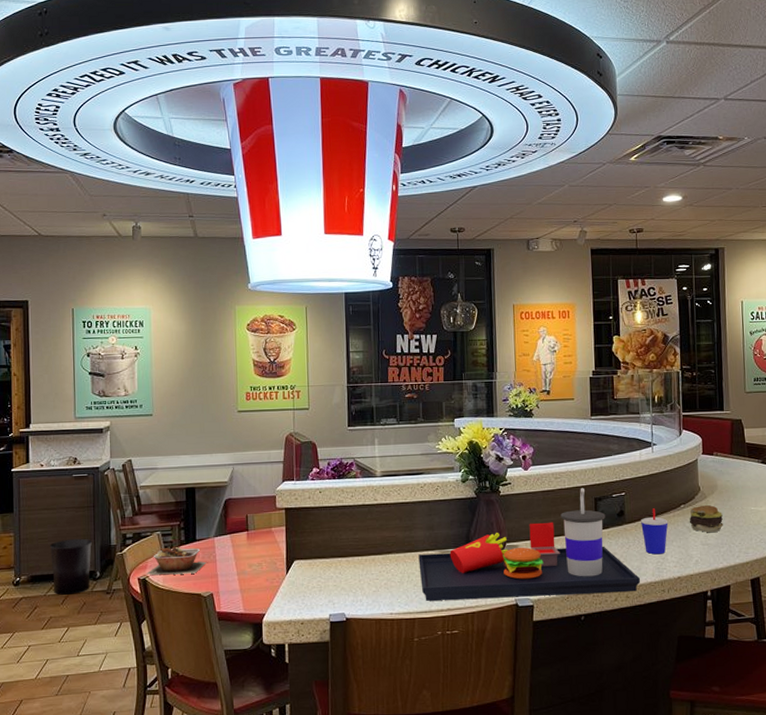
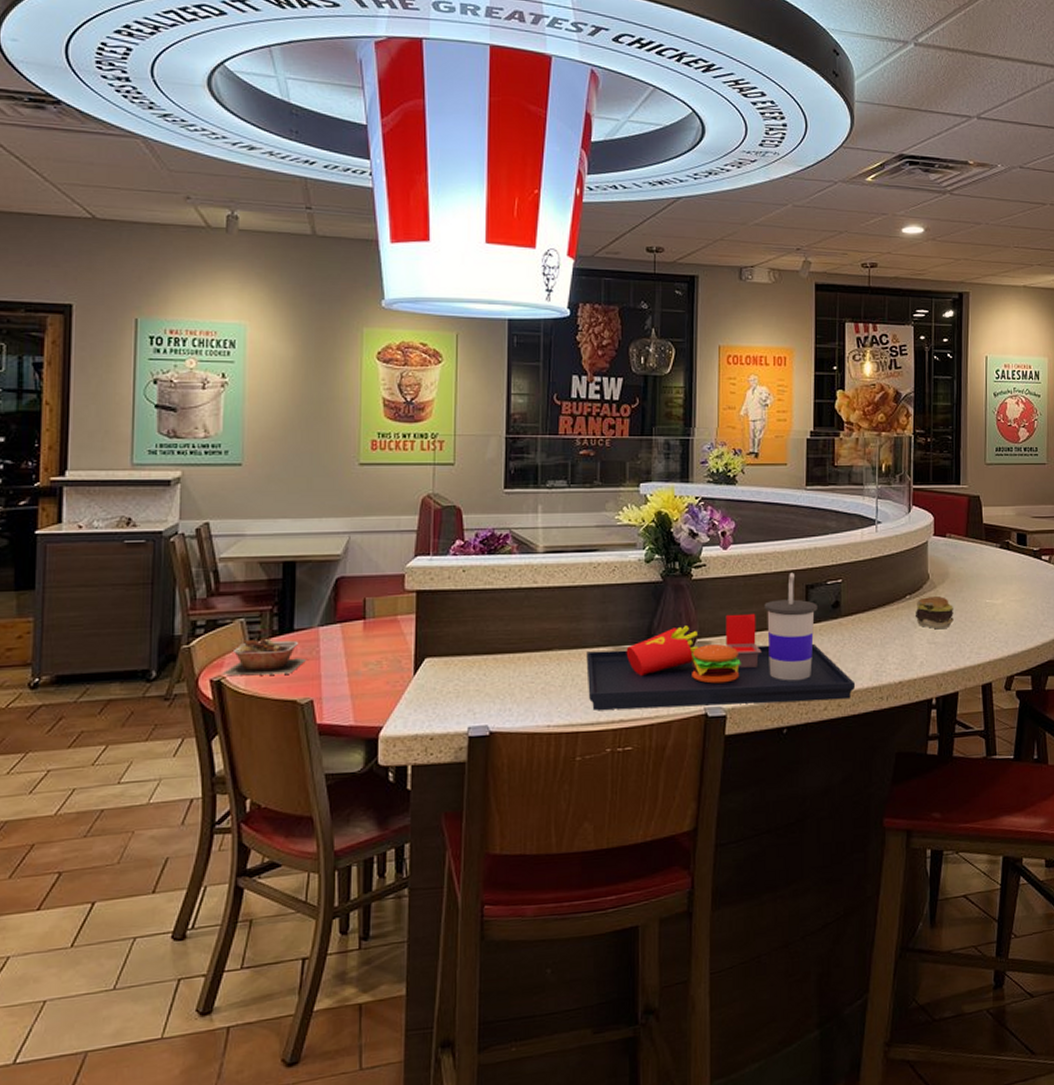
waste bin: present [49,538,92,595] -> none [85,626,147,702]
beverage cup: present [641,508,669,555] -> none [859,599,891,655]

